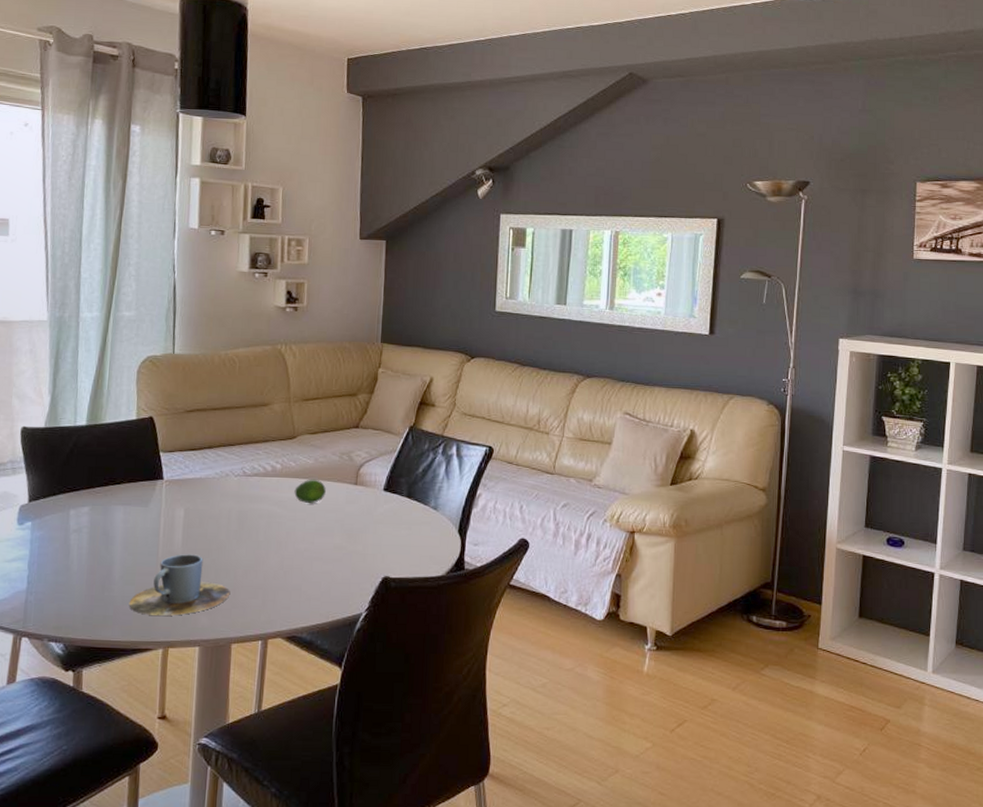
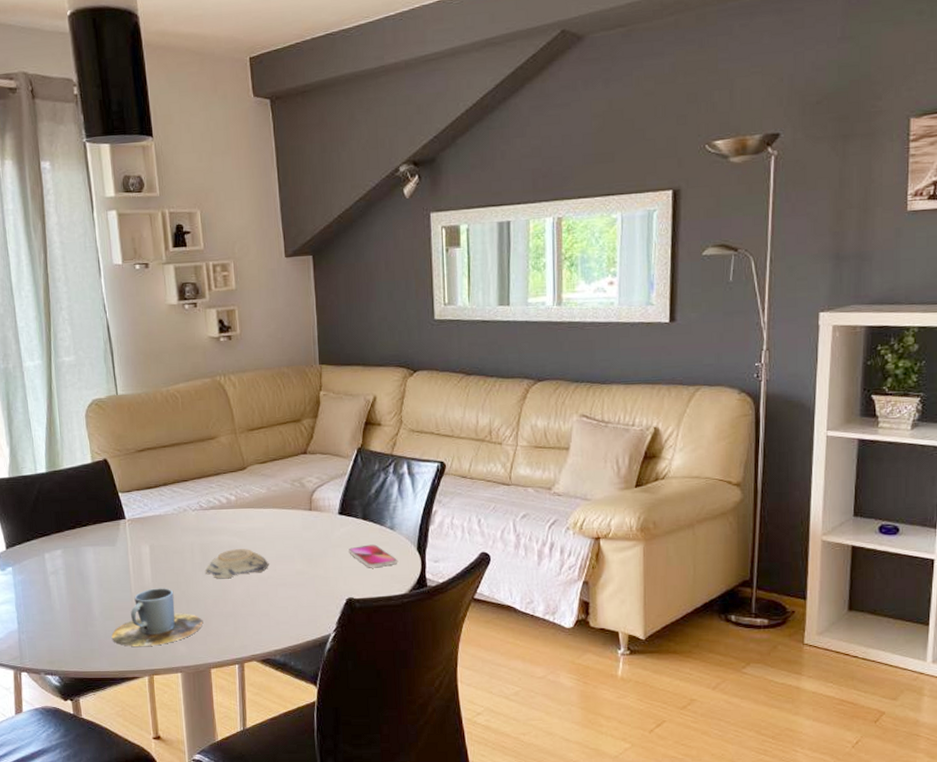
decorative bowl: none [240,519,307,549] -> present [205,549,269,579]
fruit: present [294,479,326,503] -> none [251,508,282,532]
smartphone: none [390,523,437,548] -> present [349,544,397,568]

